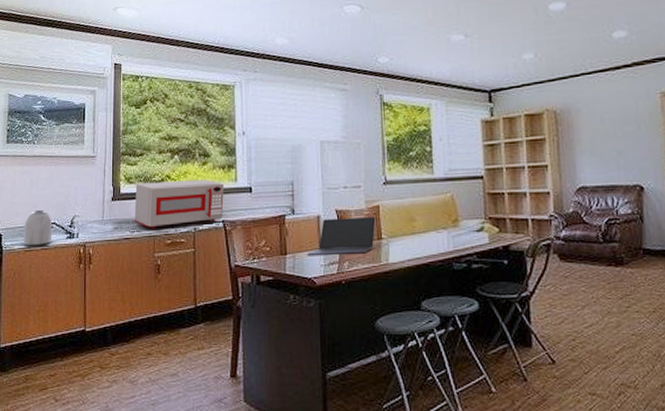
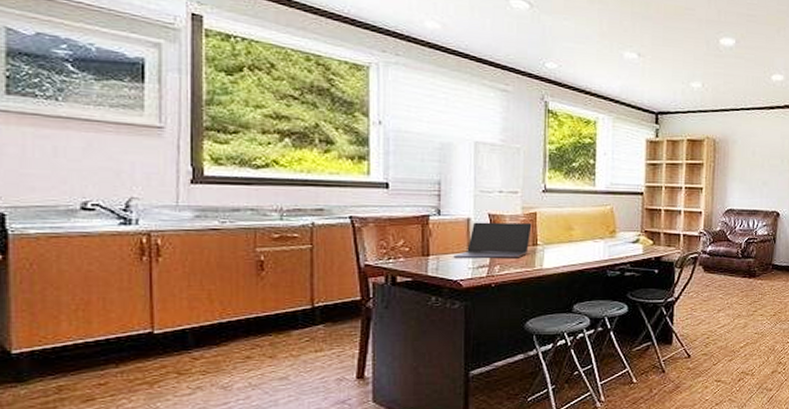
kettle: present [23,210,52,249] -> none [44,187,95,234]
microwave: present [134,180,224,229] -> none [225,166,352,220]

